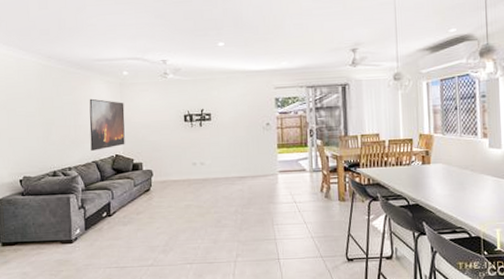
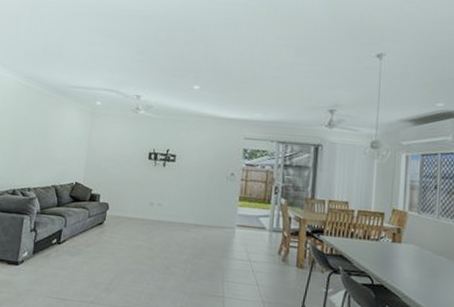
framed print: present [89,98,125,151] -> none [52,123,93,175]

